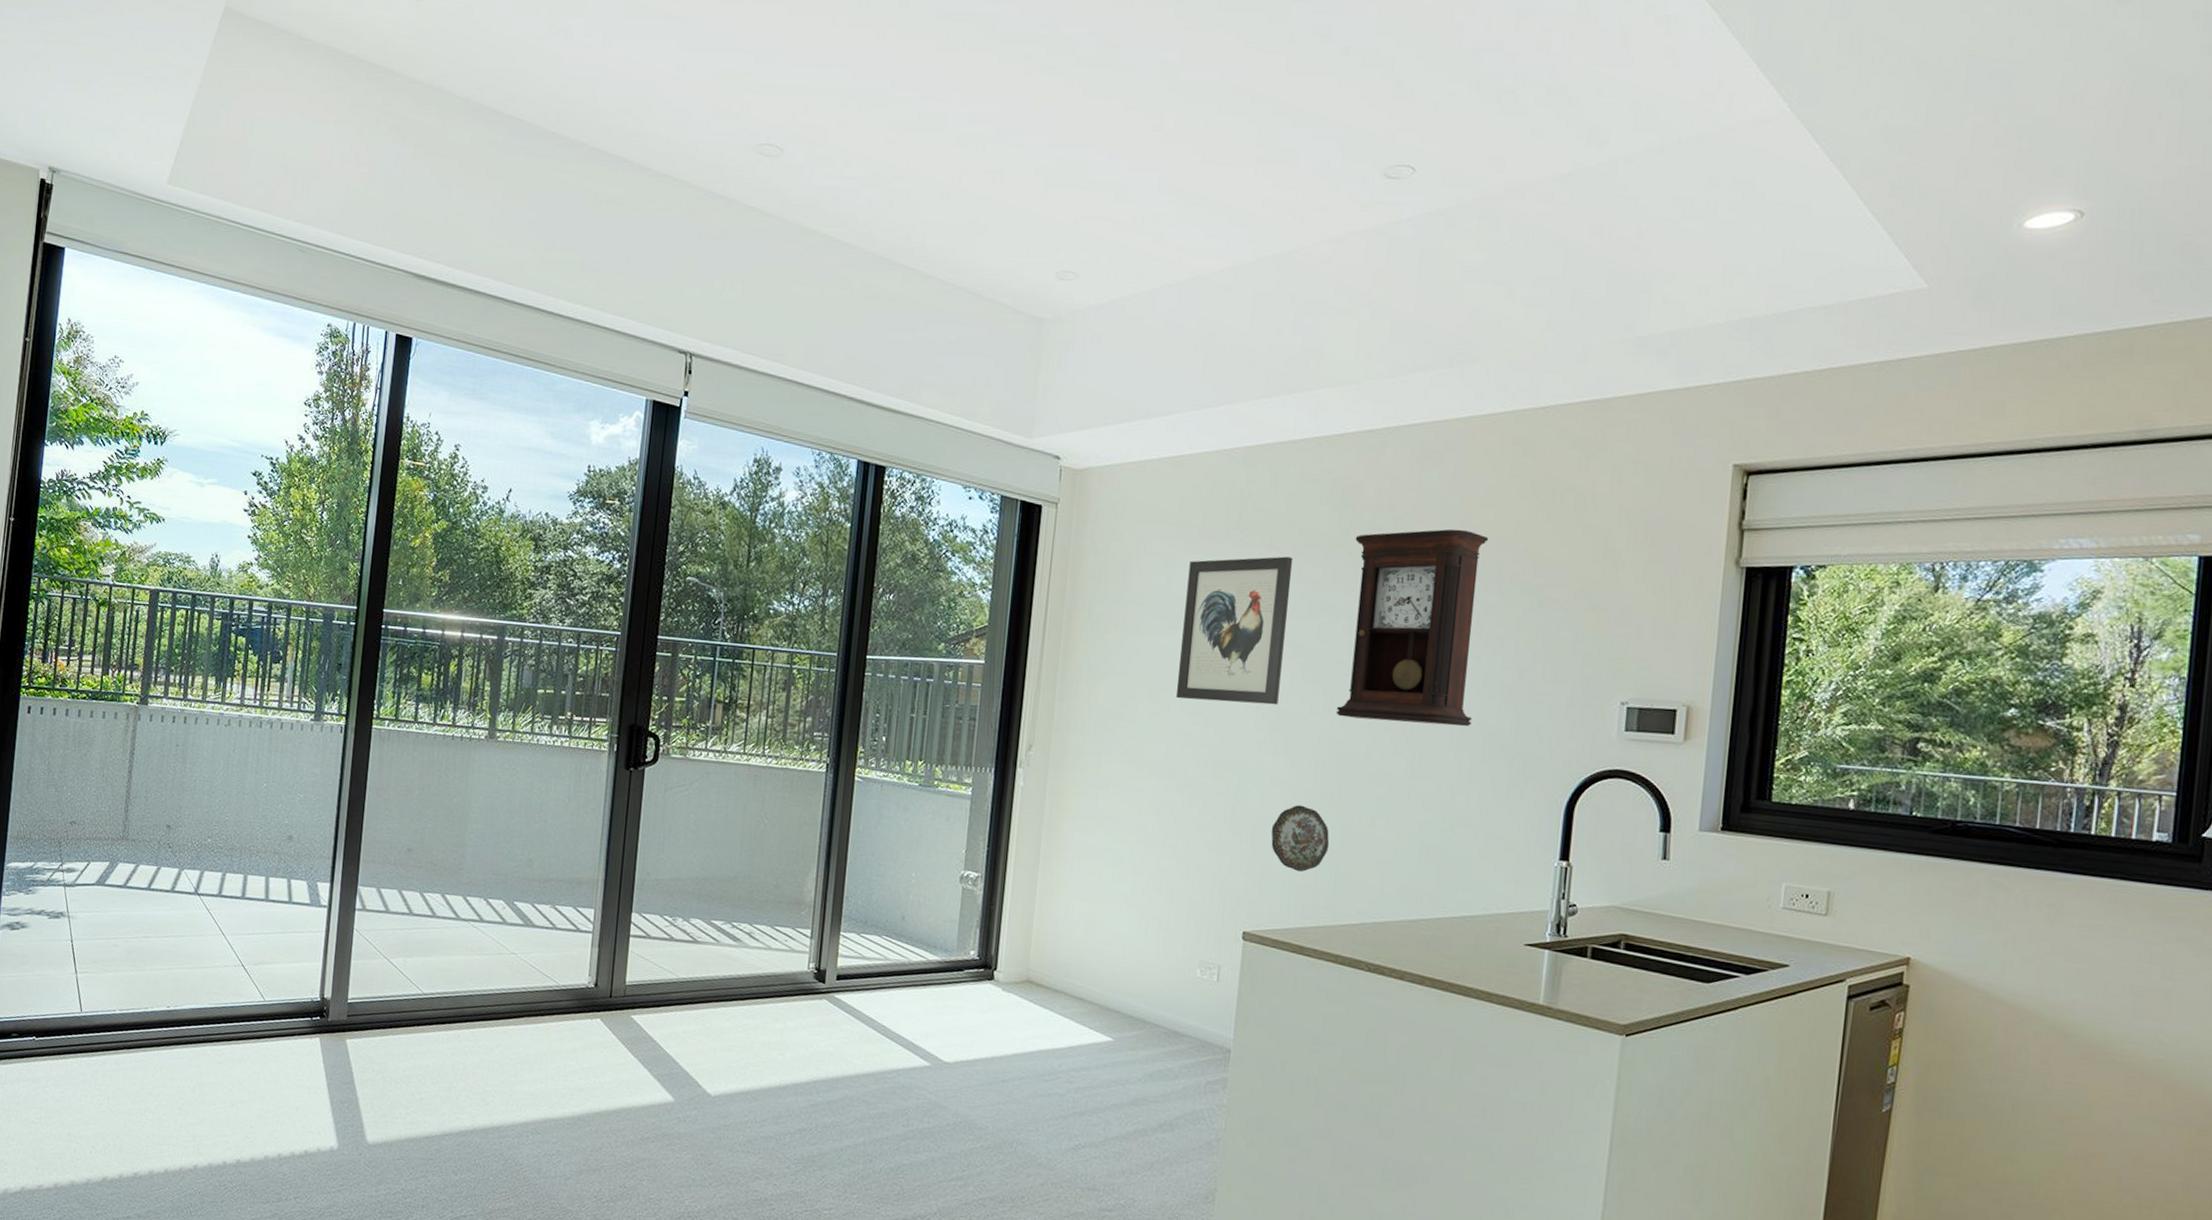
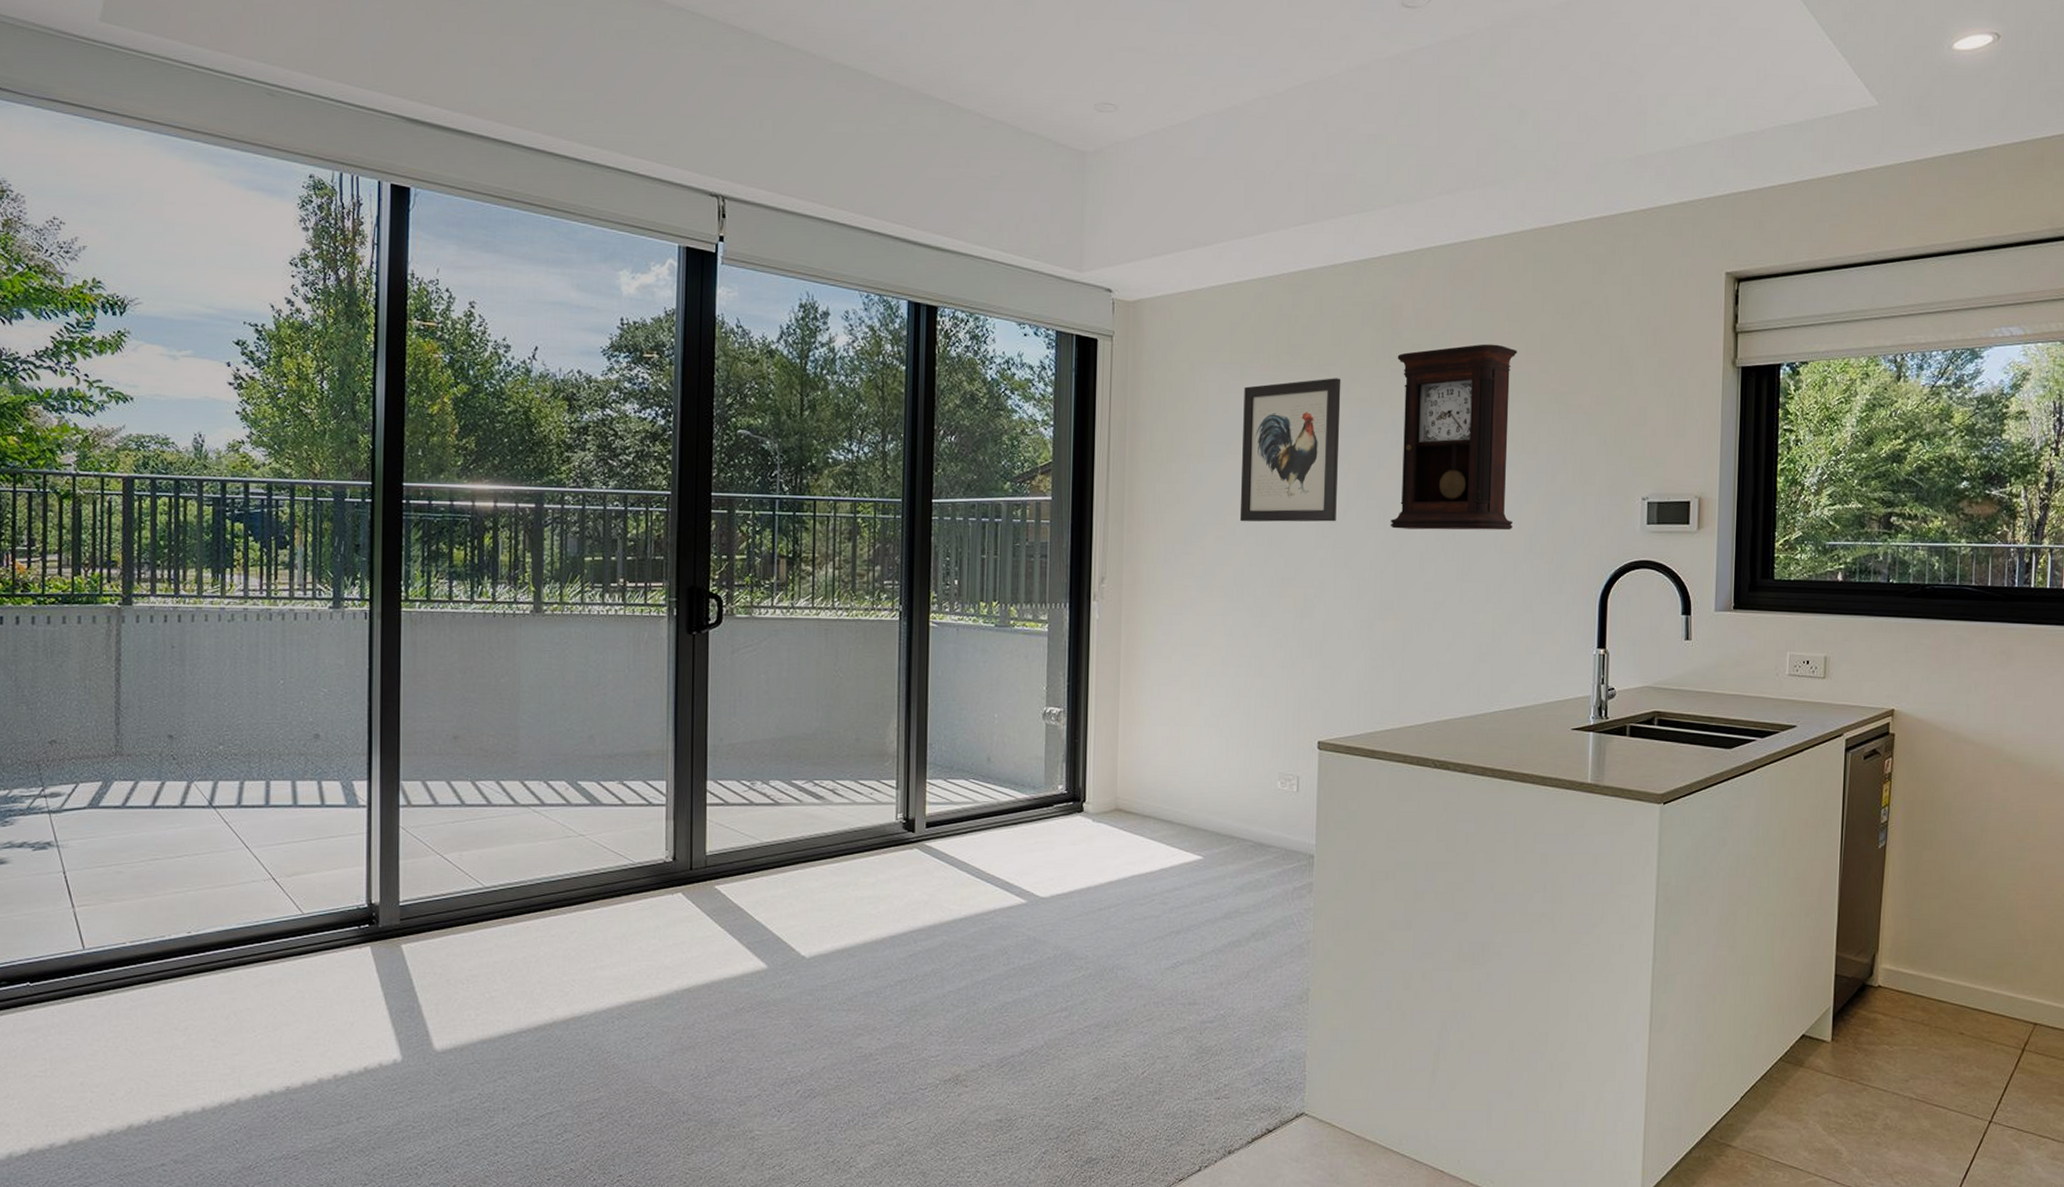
decorative plate: present [1271,805,1330,873] -> none [1337,616,1392,680]

